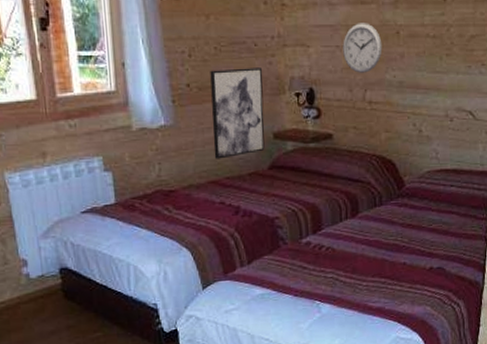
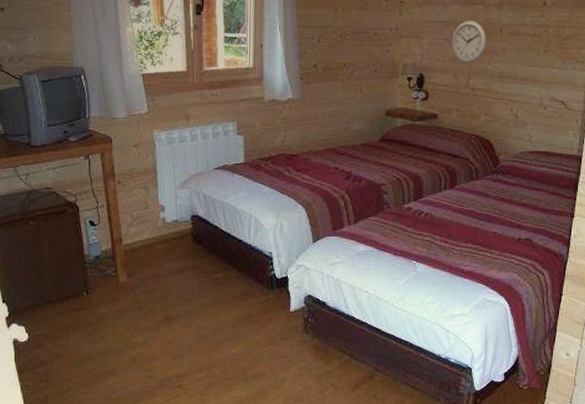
wall art: present [210,68,265,159] -> none [332,54,380,130]

